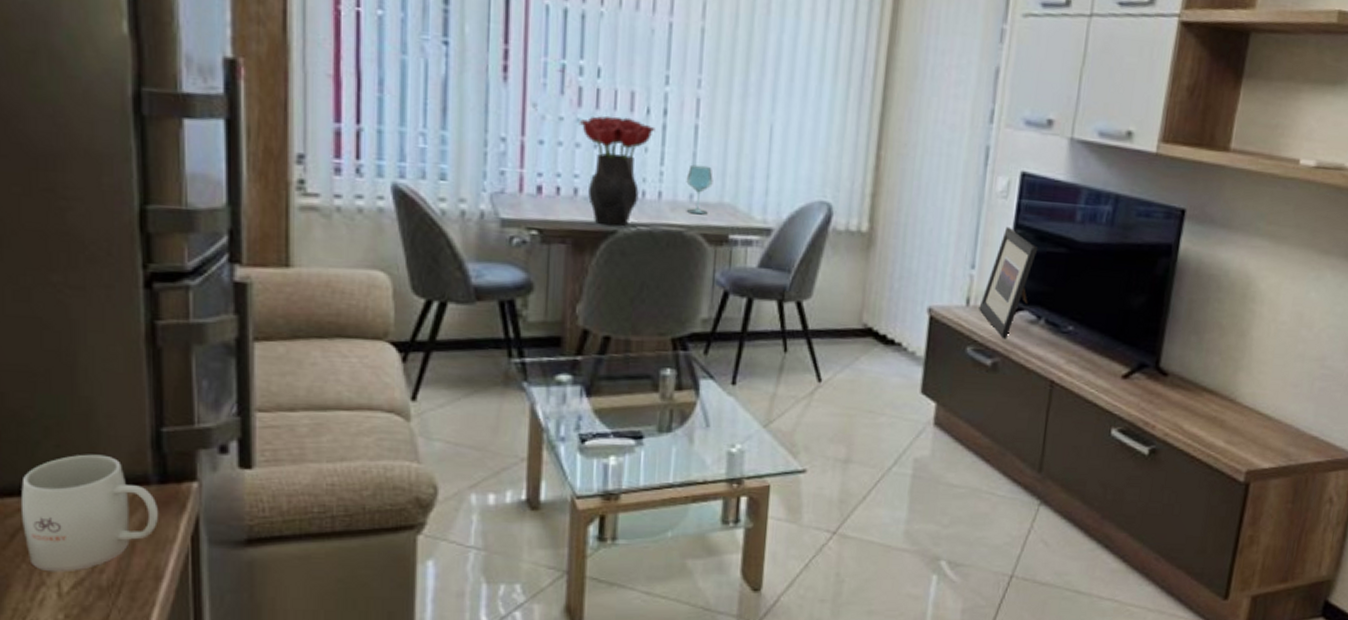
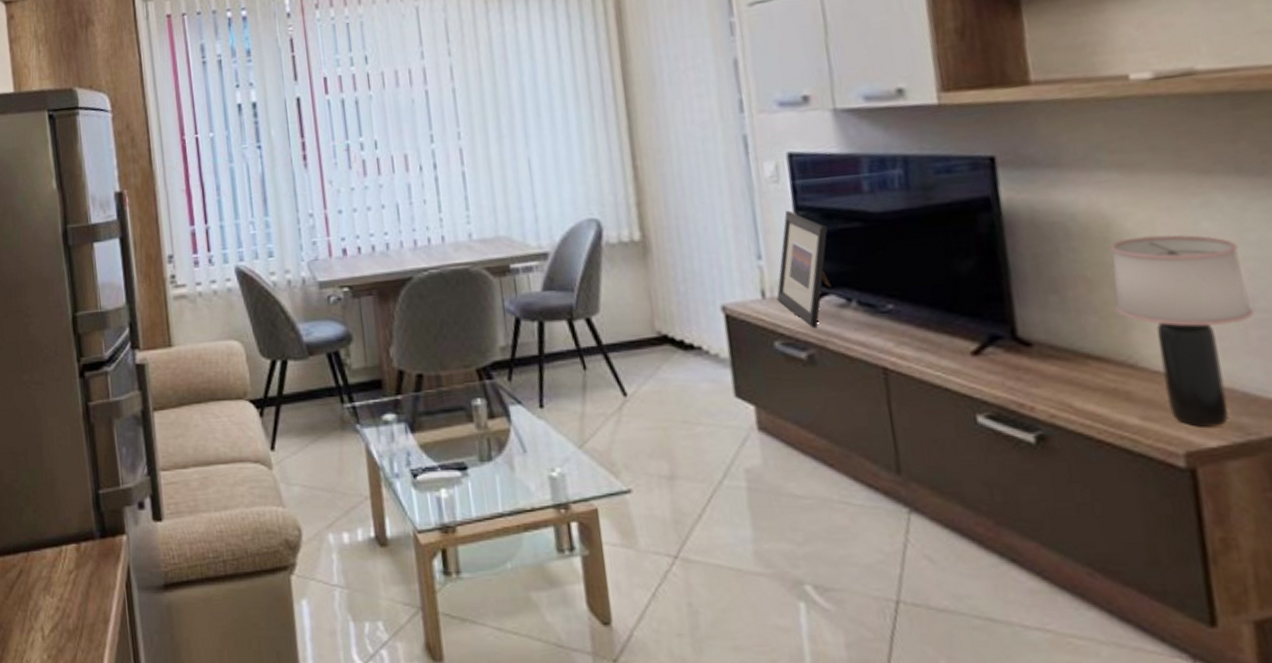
mug: present [20,454,159,573] -> none [14,516,103,618]
bouquet: present [579,115,655,226] -> none [367,177,430,274]
wine glass: present [686,164,713,215] -> none [462,205,487,251]
table lamp: none [1233,297,1328,453] -> present [1109,235,1254,427]

